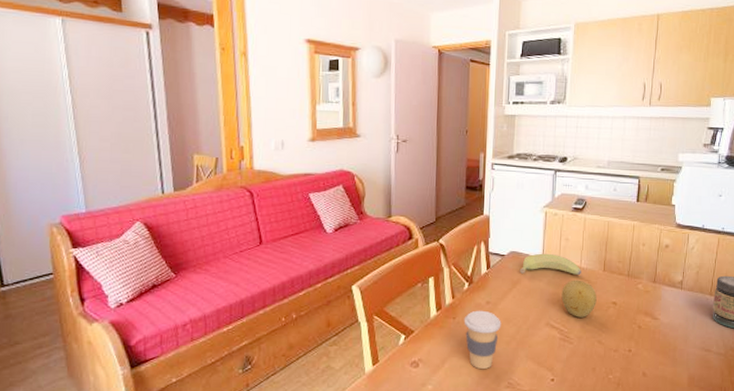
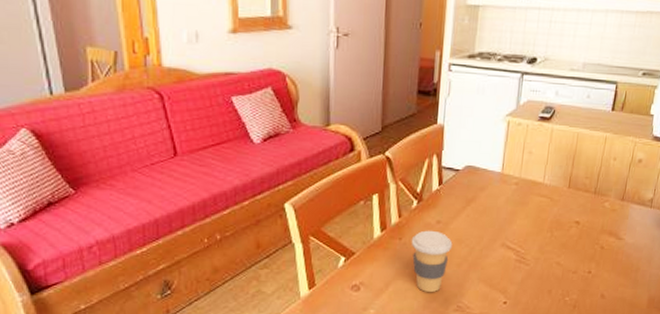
banana: present [519,253,581,275] -> none [475,168,544,192]
fruit: present [561,279,597,318] -> none [520,197,559,238]

